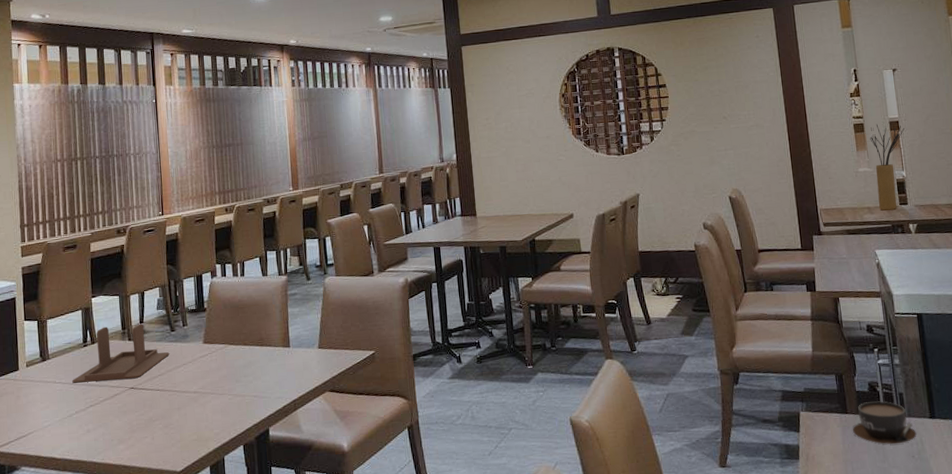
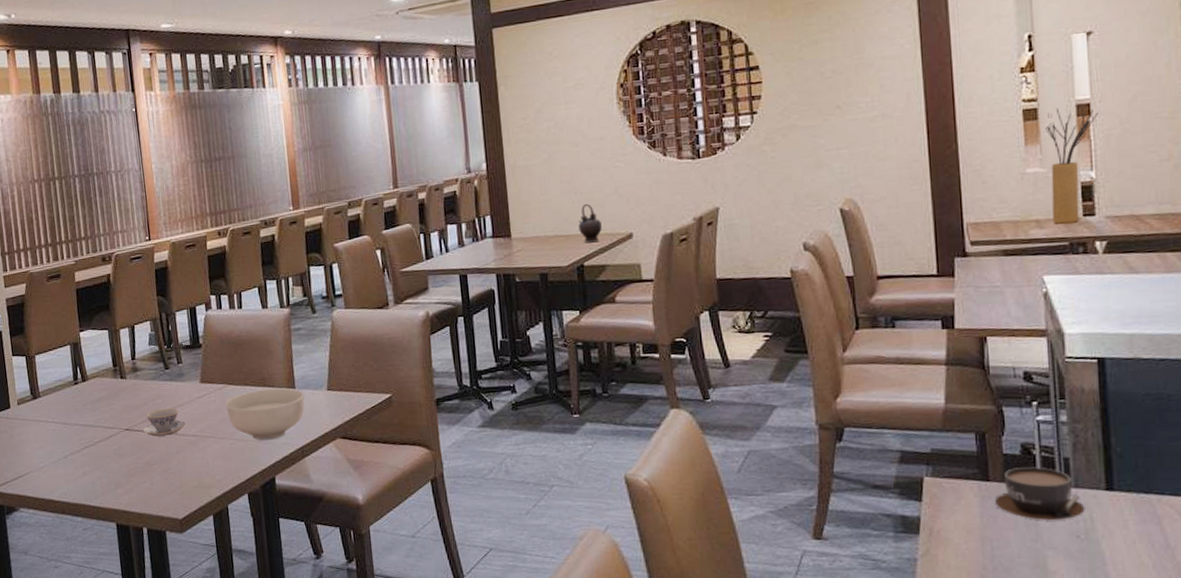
napkin holder: present [72,323,170,383] -> none [65,360,165,423]
teacup: none [146,367,188,394] -> present [142,408,185,437]
bowl: none [226,347,298,395] -> present [225,388,305,440]
teapot: none [530,189,549,222] -> present [578,203,602,243]

